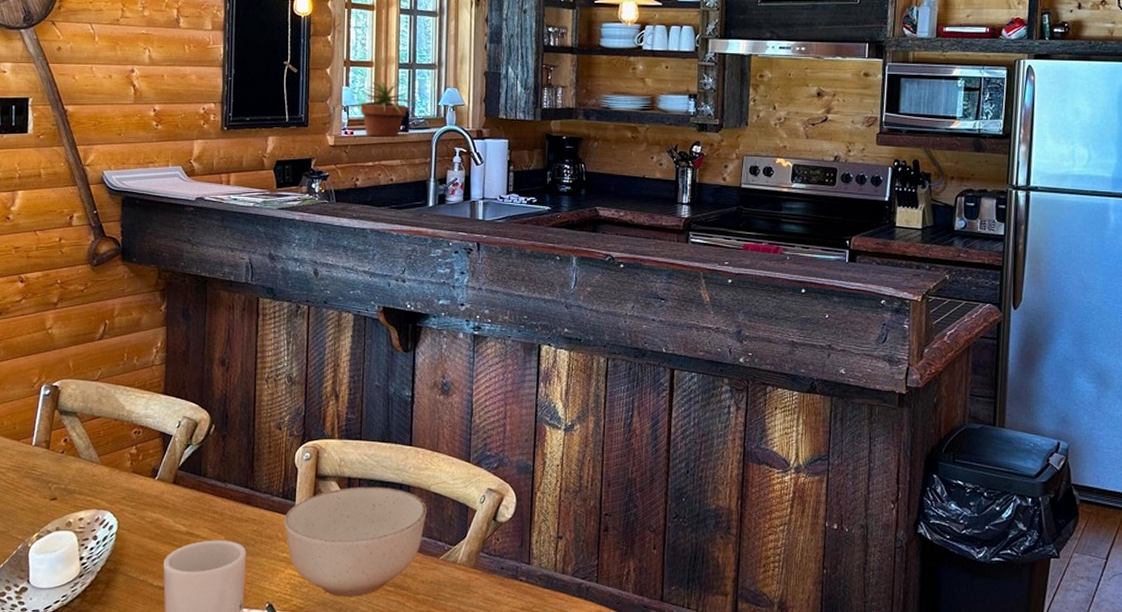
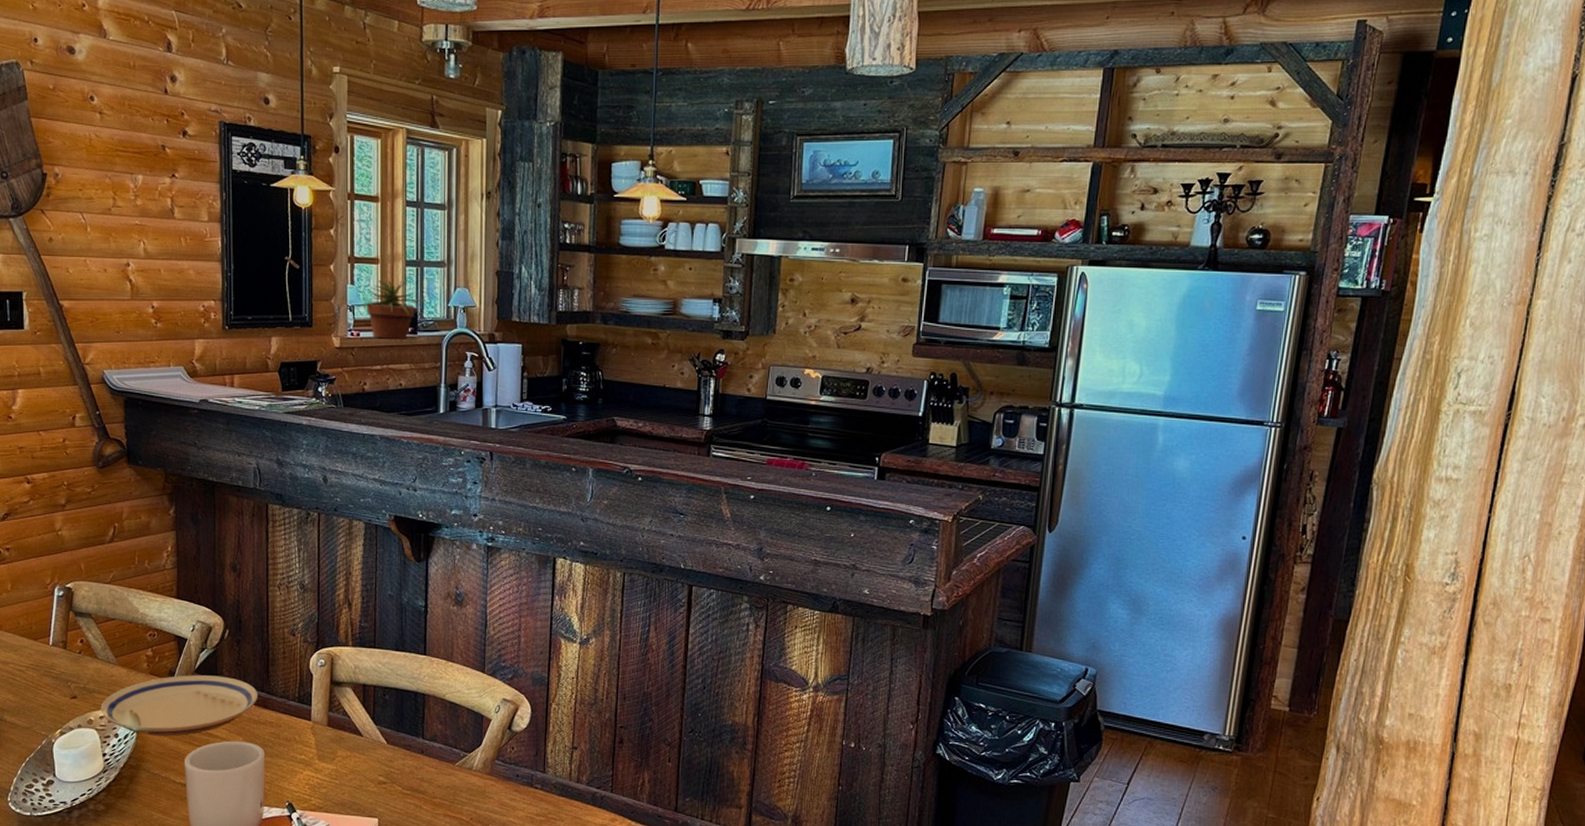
plate: none [80,473,242,537] -> present [100,675,258,736]
bowl: present [284,486,427,597] -> none [300,693,442,799]

